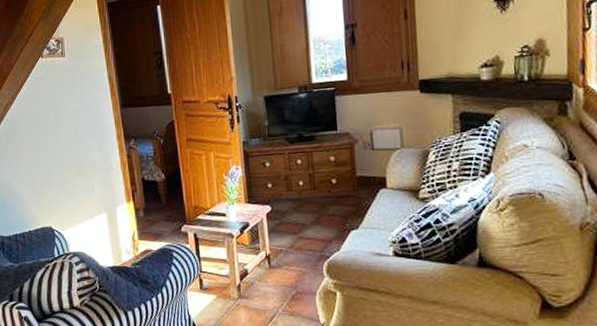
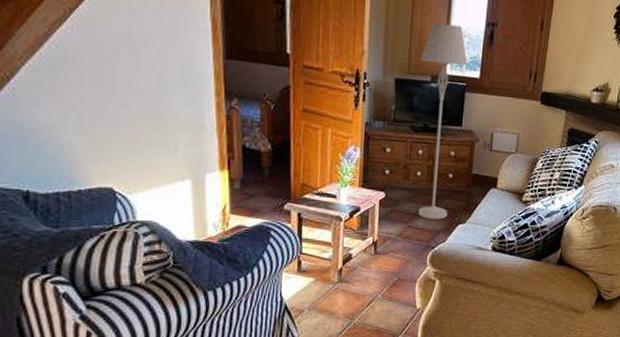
floor lamp: none [285,35,338,228] -> present [418,22,468,220]

